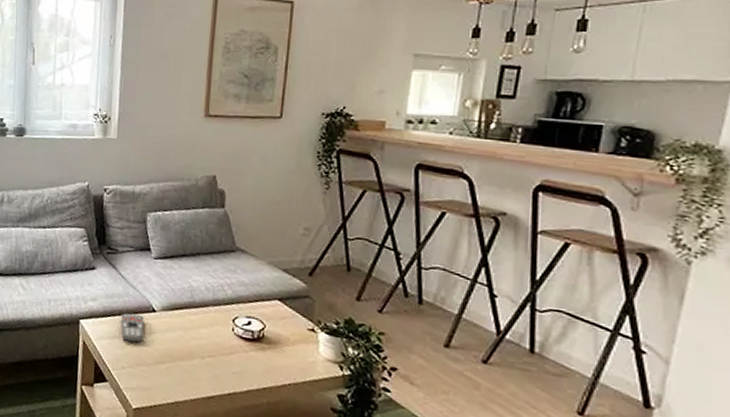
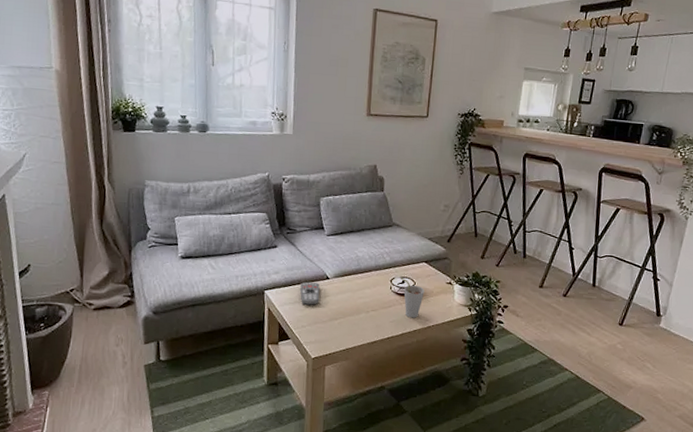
cup: none [245,317,278,372] -> present [400,277,425,318]

